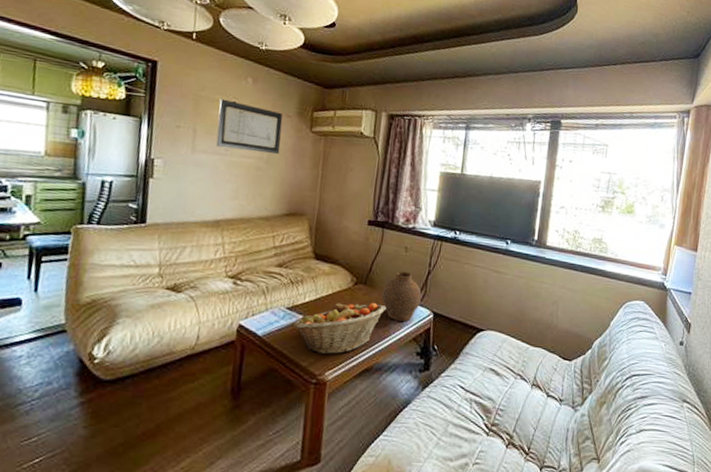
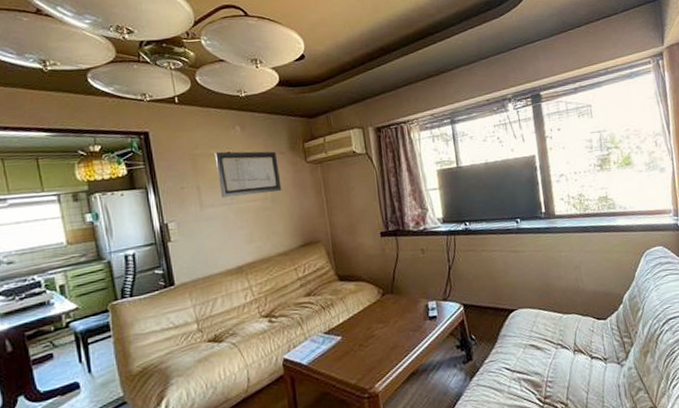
fruit basket: present [293,302,387,354] -> none [334,309,418,369]
vase: present [381,271,422,321] -> none [409,271,449,321]

